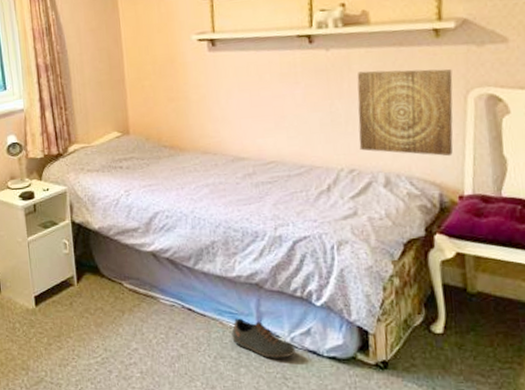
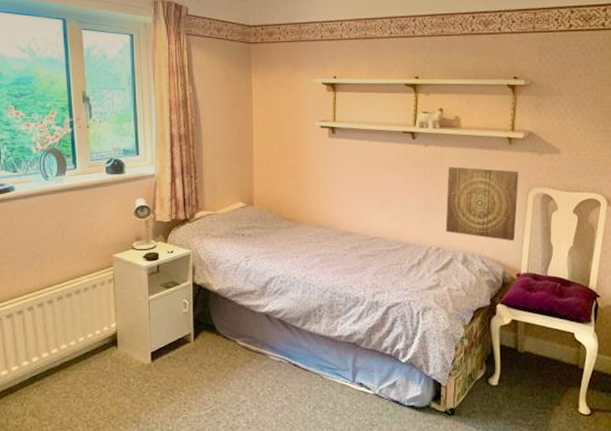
shoe: present [231,318,295,358] -> none [330,373,382,408]

